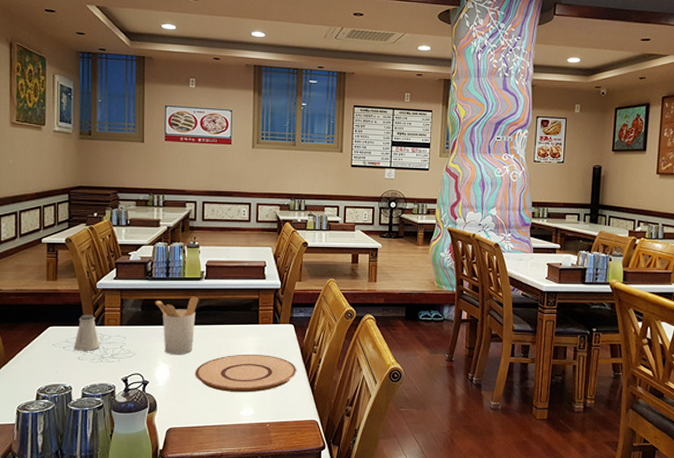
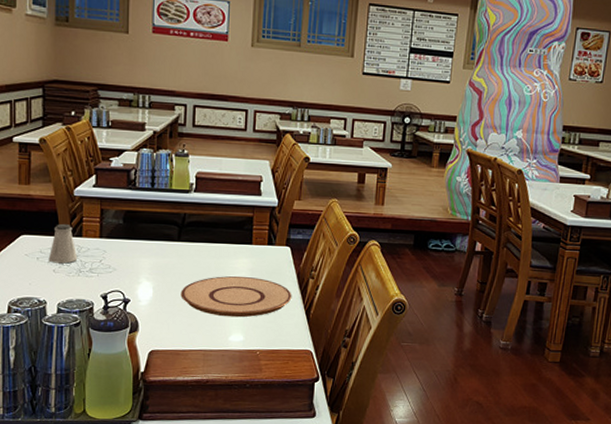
utensil holder: present [154,296,199,355] -> none [138,210,187,273]

